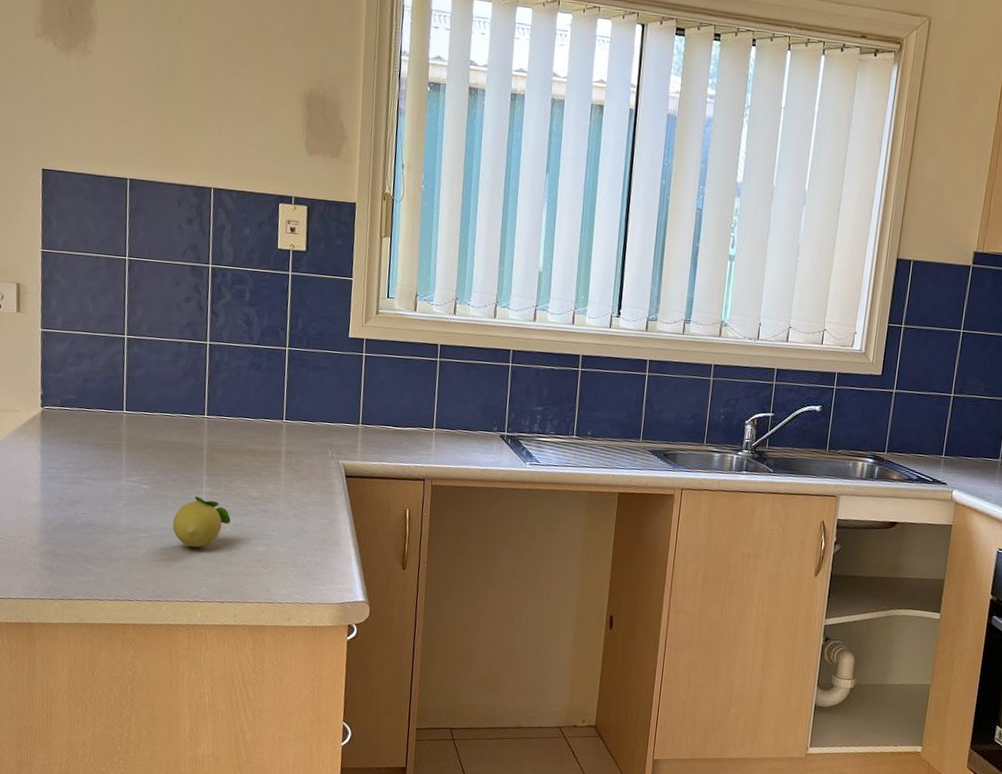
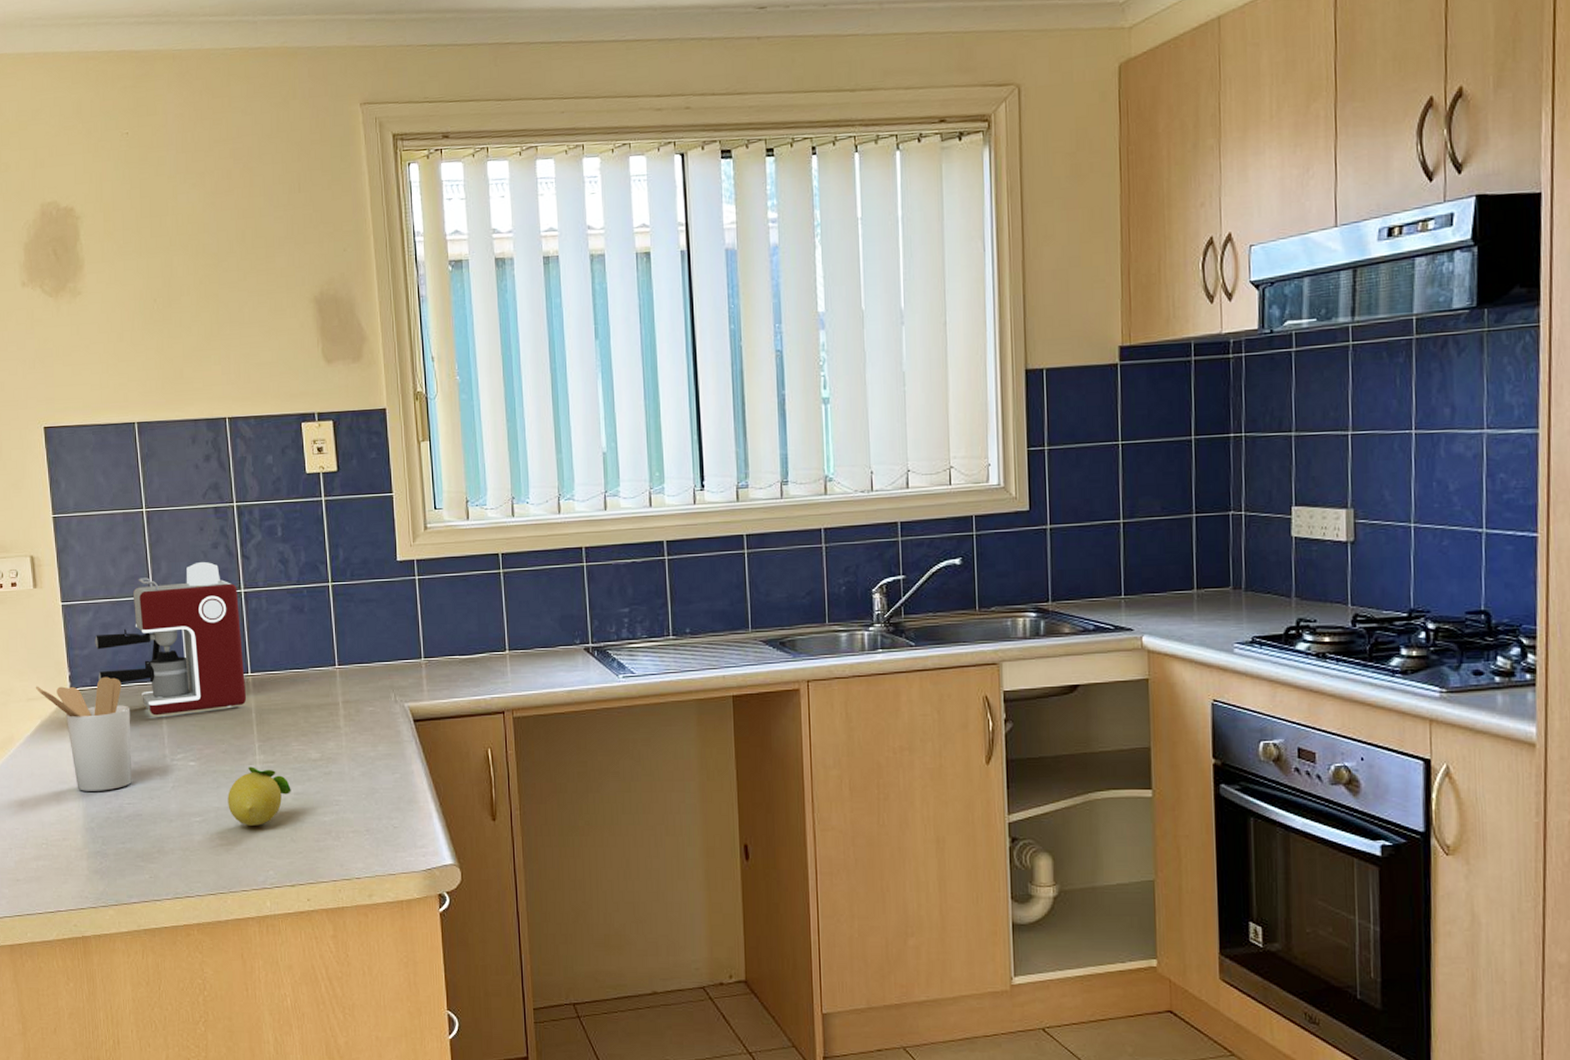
utensil holder: none [8,399,95,500] -> present [35,676,132,791]
coffee maker: none [68,311,204,443] -> present [95,561,247,716]

